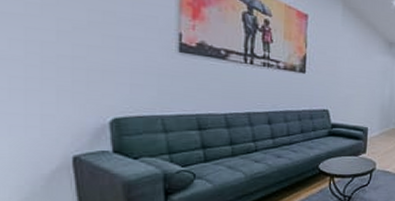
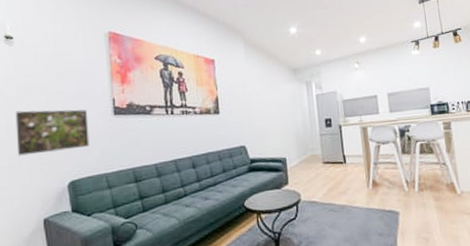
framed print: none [38,23,144,83] -> present [15,109,90,156]

